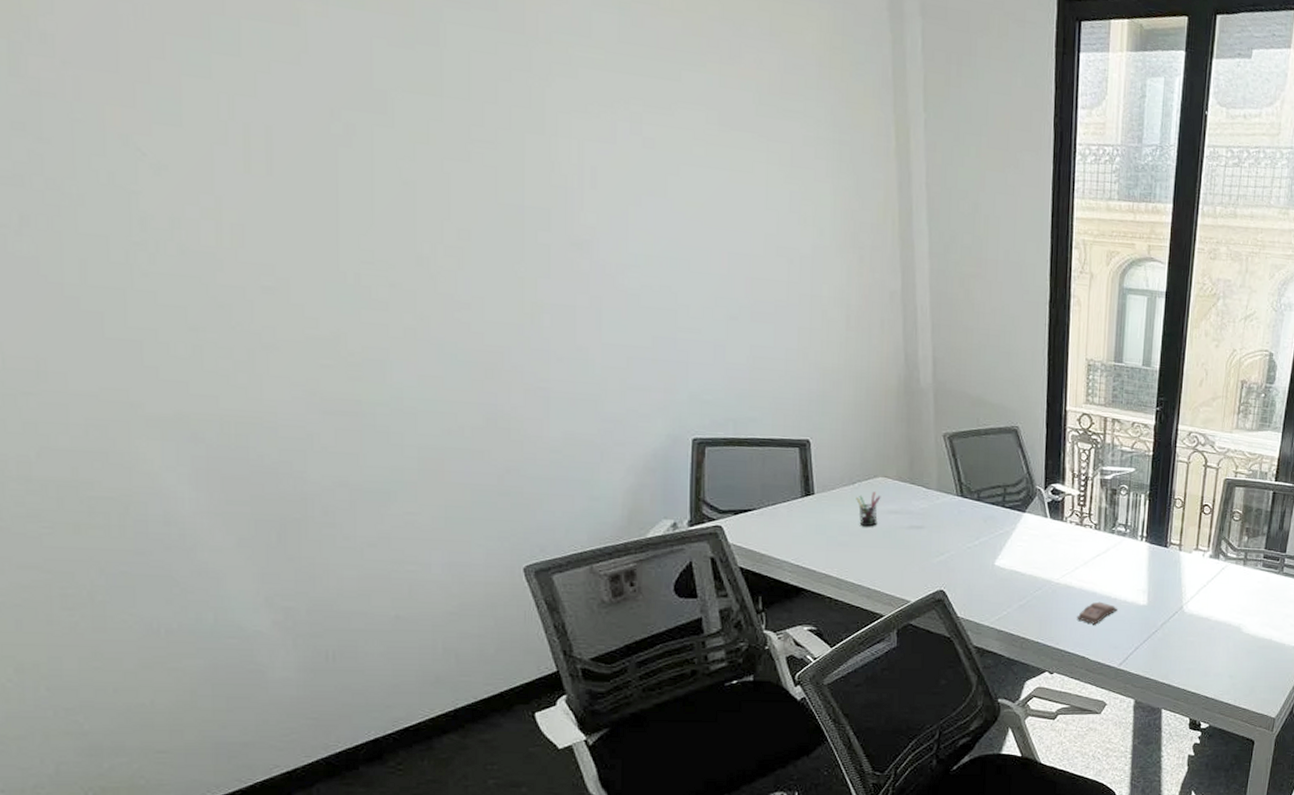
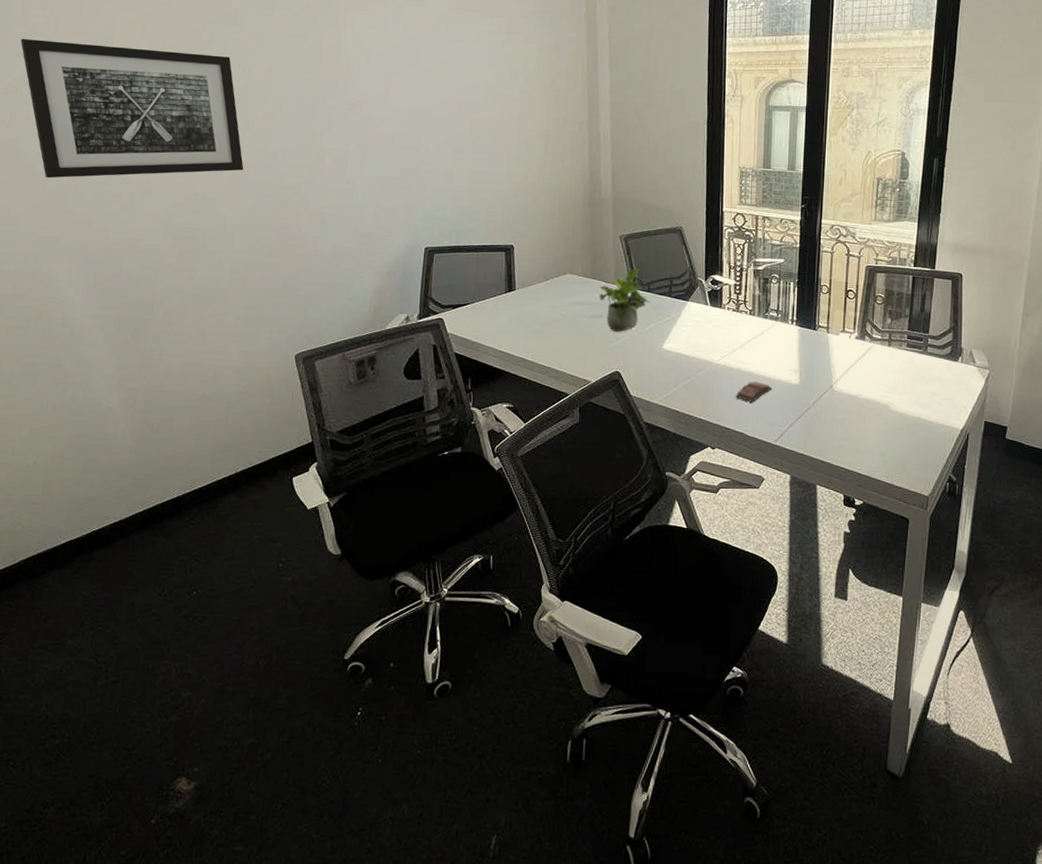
wall art: none [15,101,422,325] -> present [20,39,244,178]
pen holder: present [856,491,881,527] -> none [548,286,569,317]
potted plant: none [918,473,979,546] -> present [599,269,649,332]

